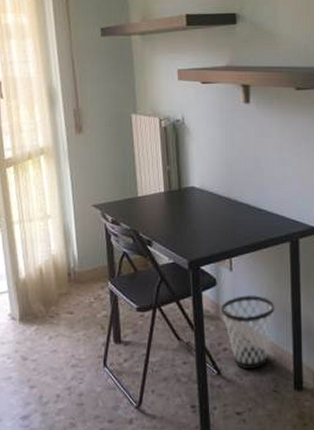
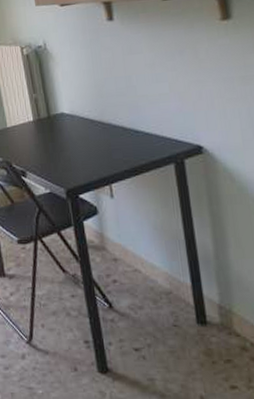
wastebasket: present [220,294,275,369] -> none [105,222,166,302]

